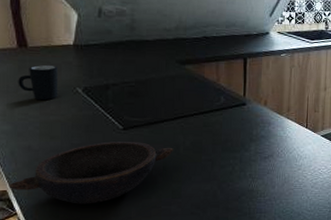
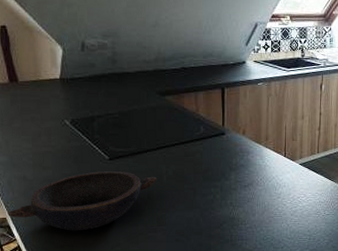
mug: present [18,65,59,101] -> none [11,99,48,133]

